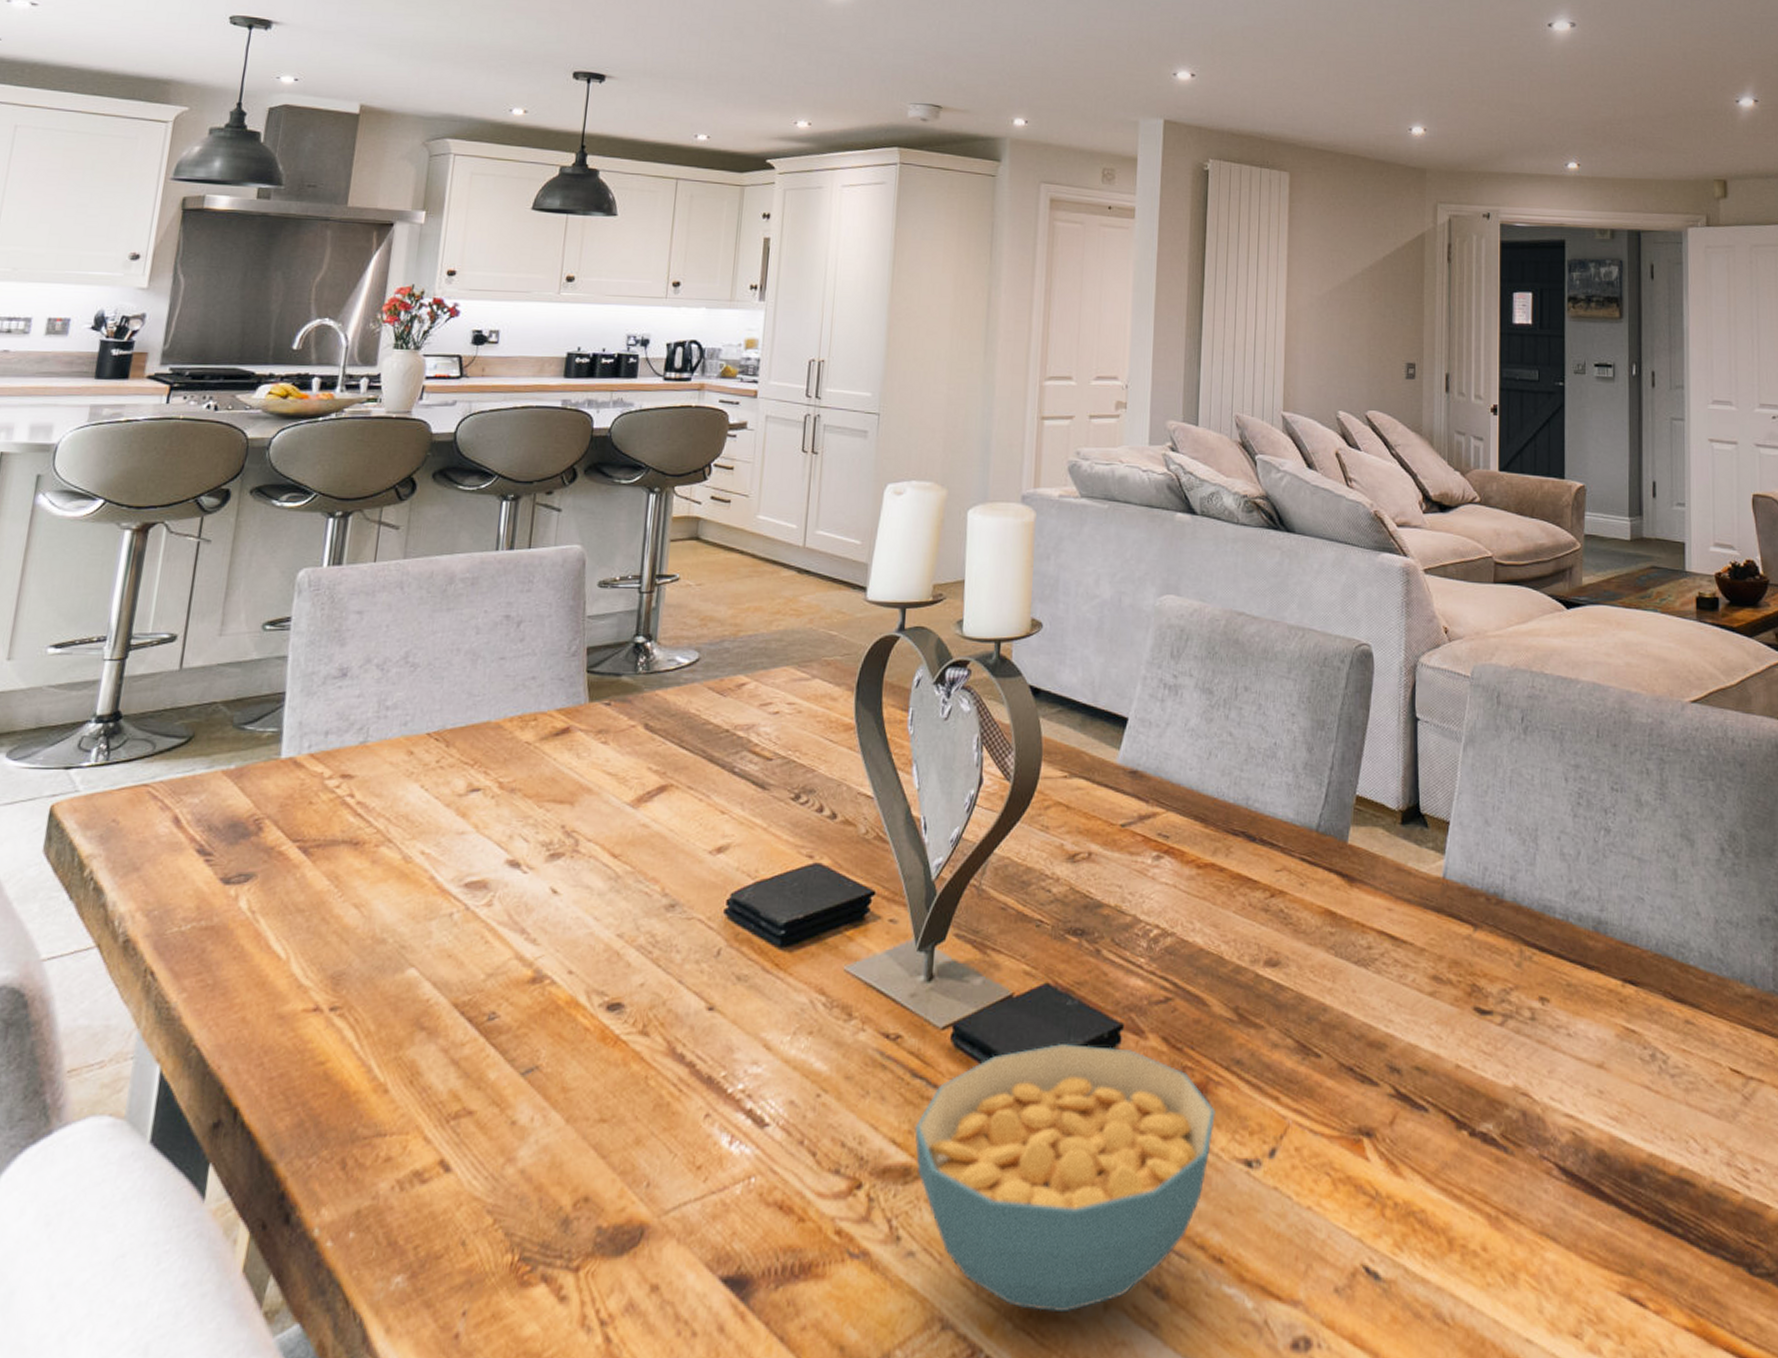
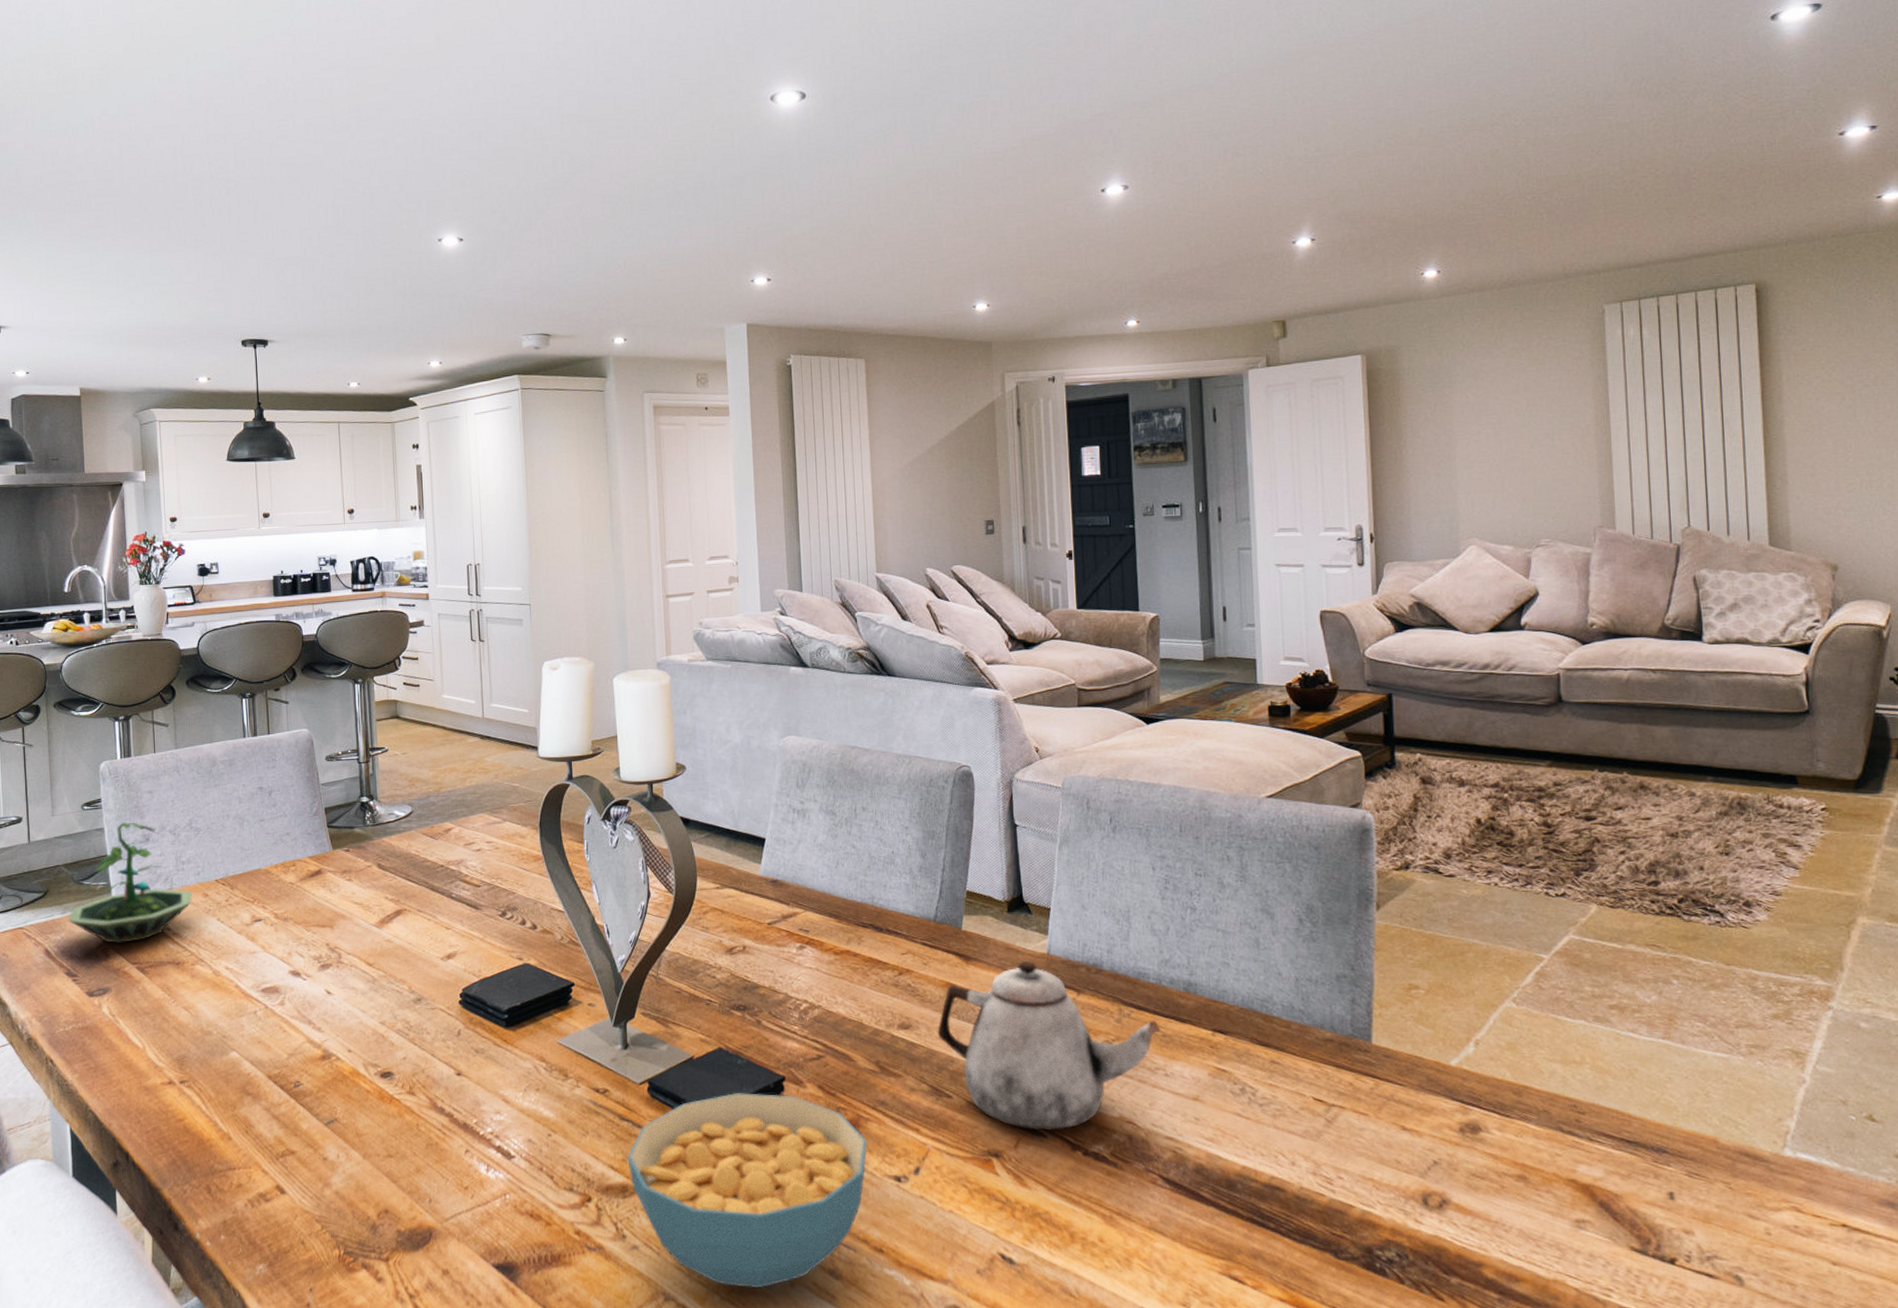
terrarium: none [214,649,393,812] -> present [68,822,193,943]
teapot: none [1310,886,1565,1103] -> present [937,961,1161,1131]

